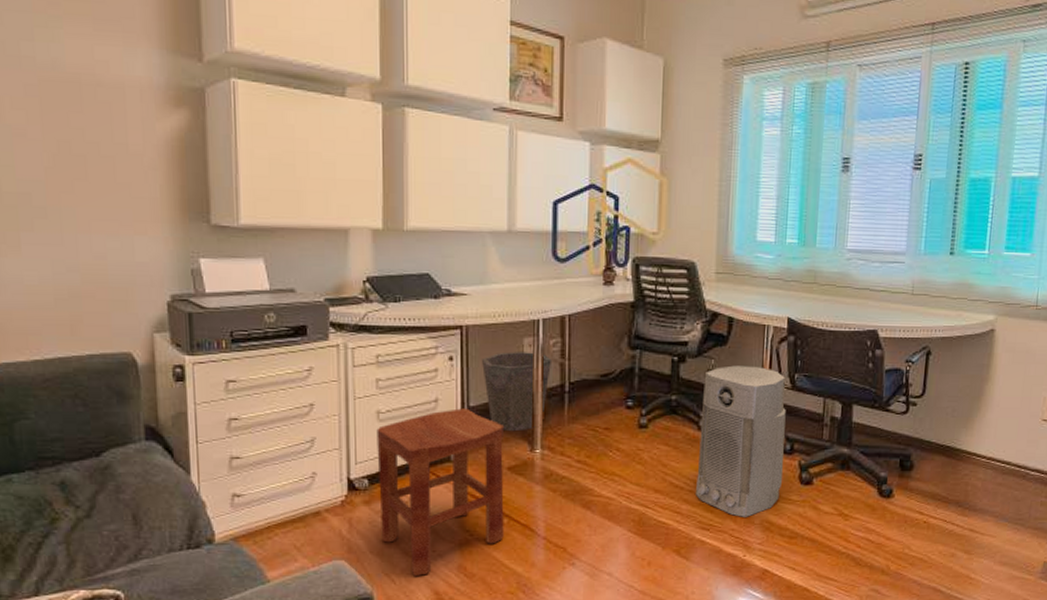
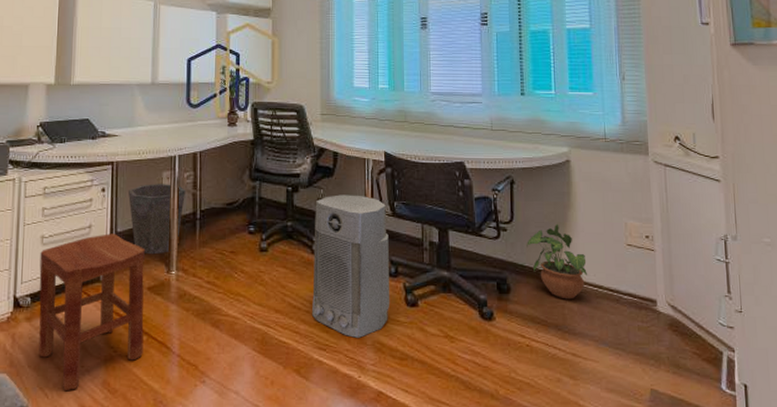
potted plant: none [936,398,998,476] -> present [526,223,587,300]

